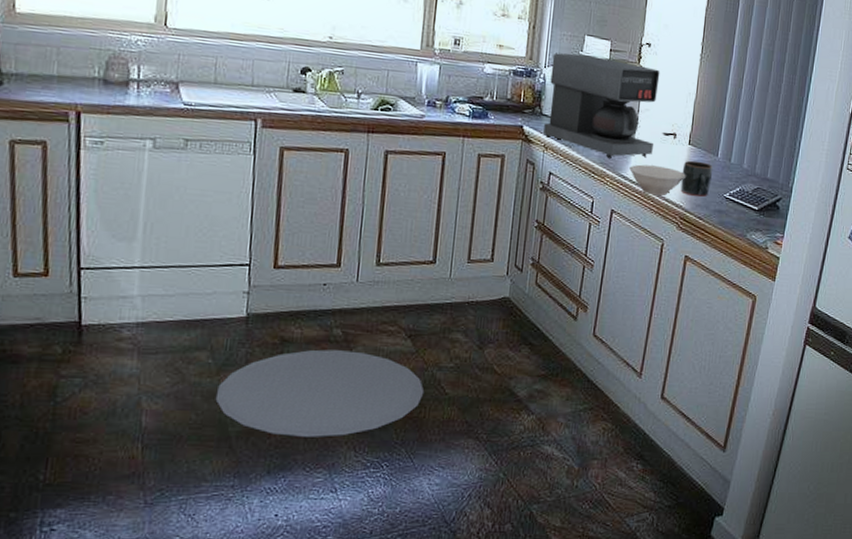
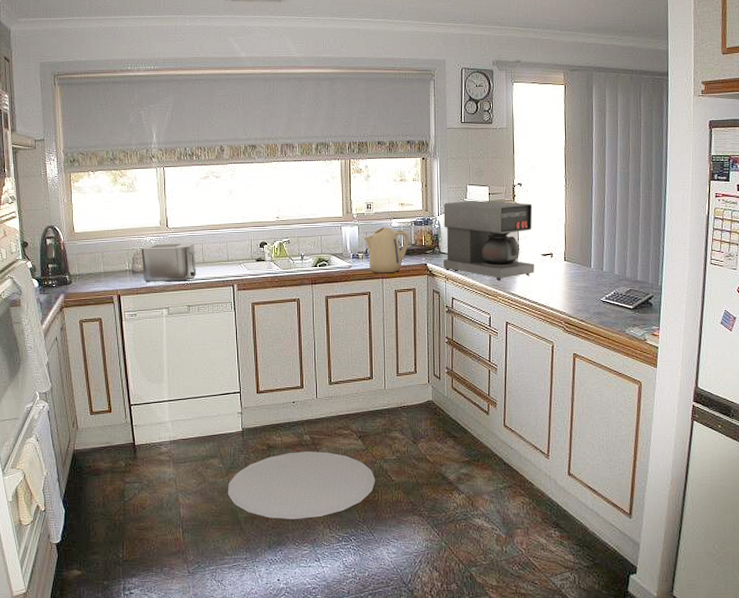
toaster: none [119,46,207,106] -> present [140,243,197,283]
kettle: none [445,71,505,132] -> present [364,227,410,274]
bowl: present [629,164,686,197] -> none [517,282,565,307]
mug: present [680,160,713,198] -> none [562,273,589,304]

